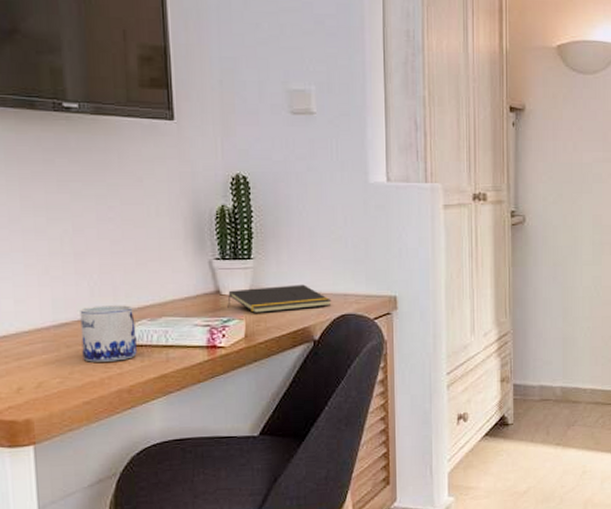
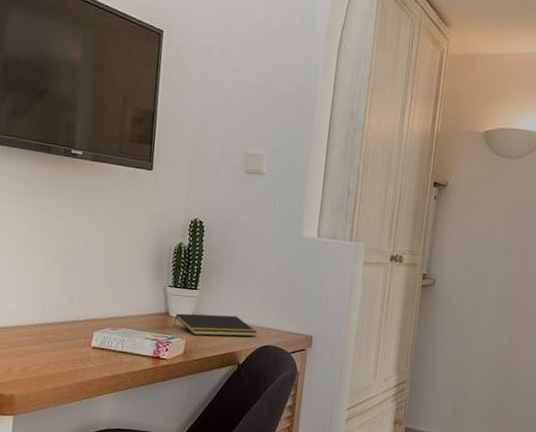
mug: present [80,305,138,362] -> none [58,312,101,359]

